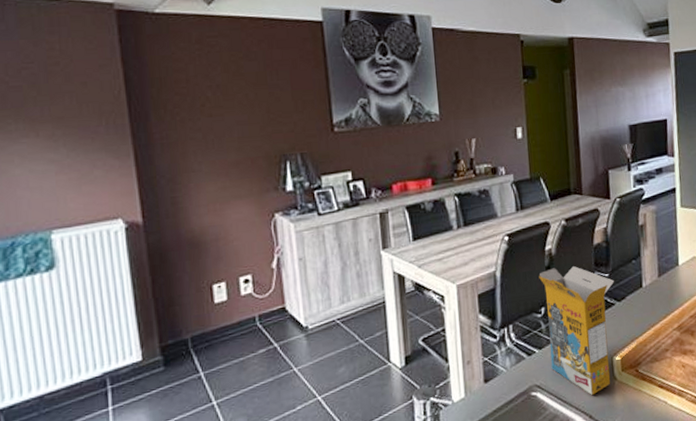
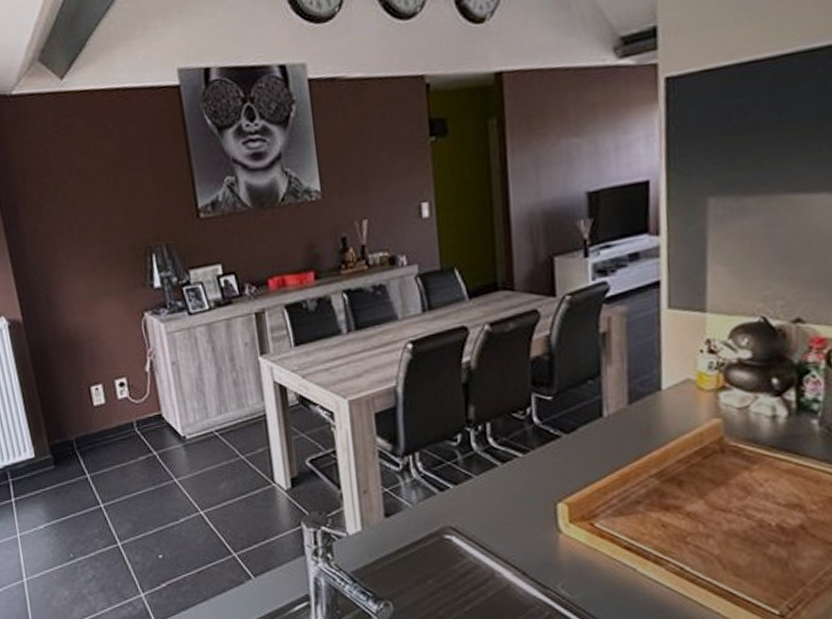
cereal box: present [539,266,615,396] -> none [453,385,561,549]

